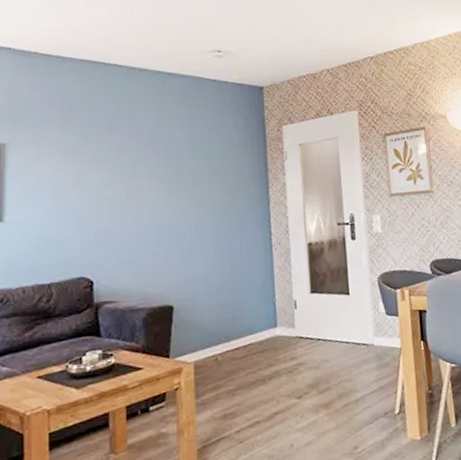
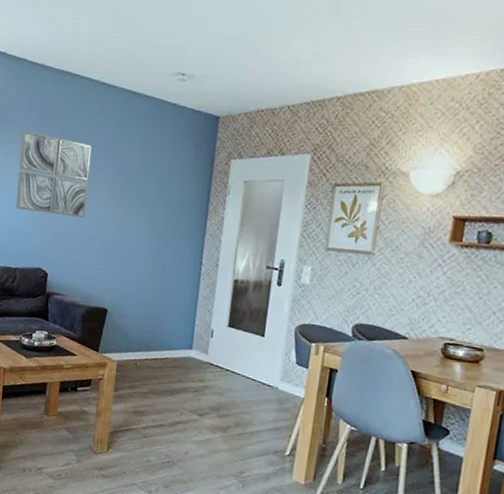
wall art: none [41,127,132,216] -> present [16,130,92,218]

